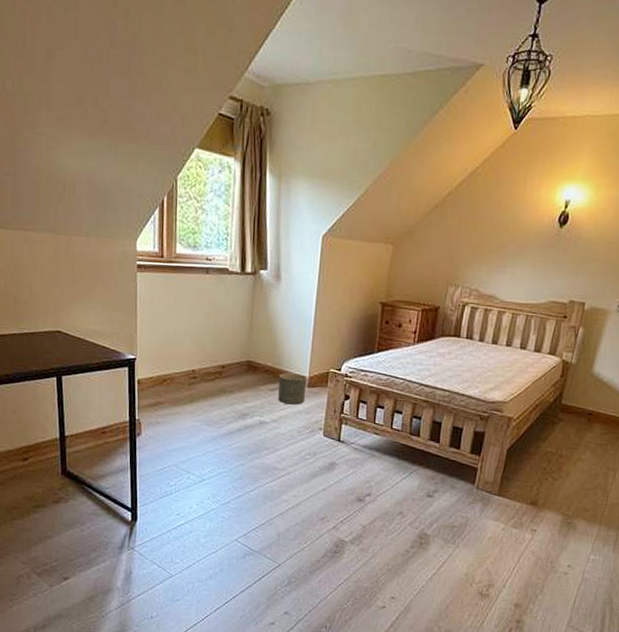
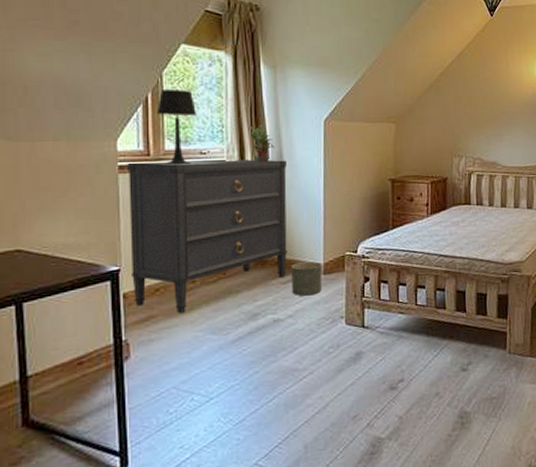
dresser: none [144,262,283,404] -> present [127,159,287,314]
table lamp: none [170,194,206,268] -> present [156,90,197,164]
potted plant: none [252,235,274,273] -> present [249,125,275,162]

